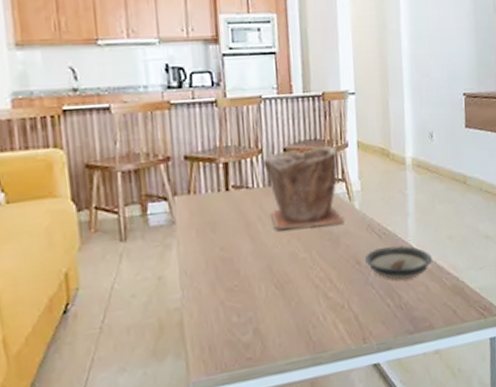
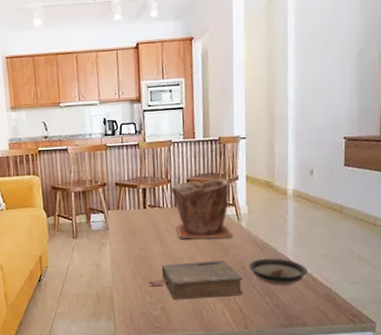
book: none [234,254,359,315] -> present [148,260,243,299]

